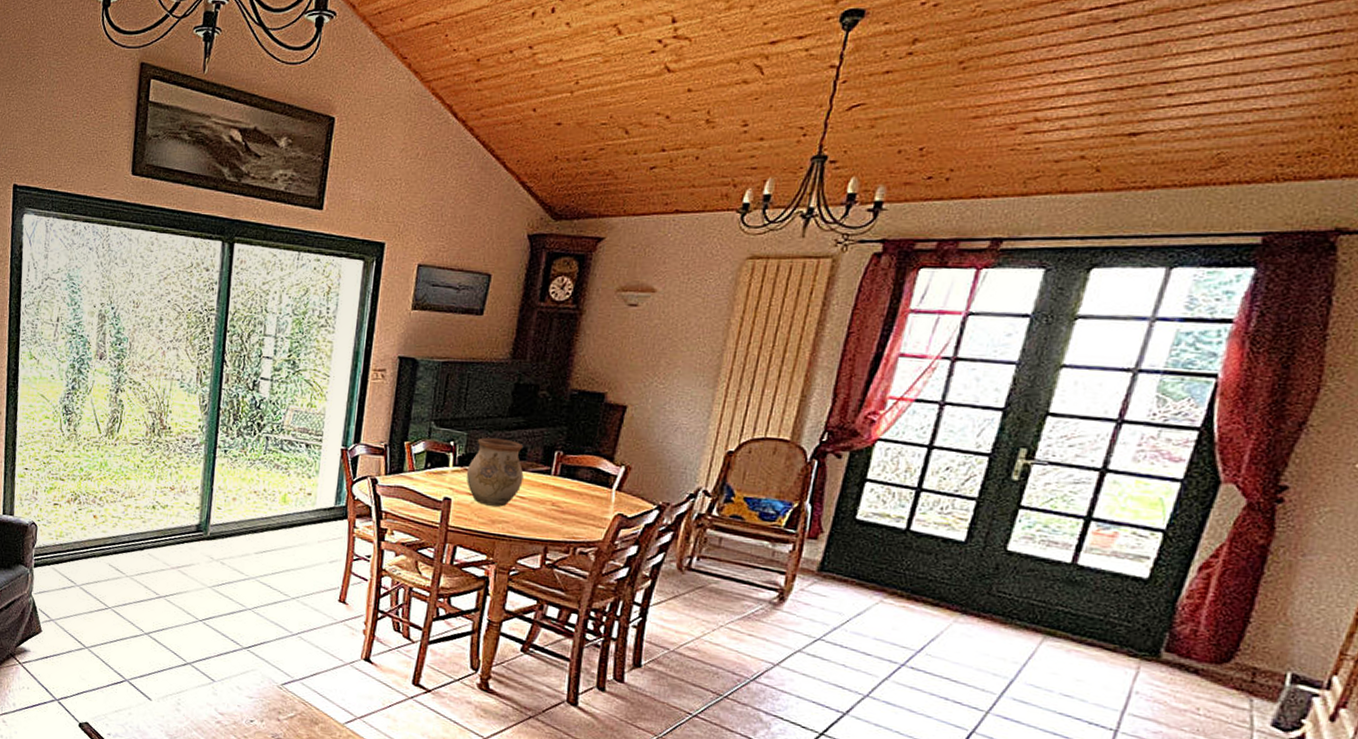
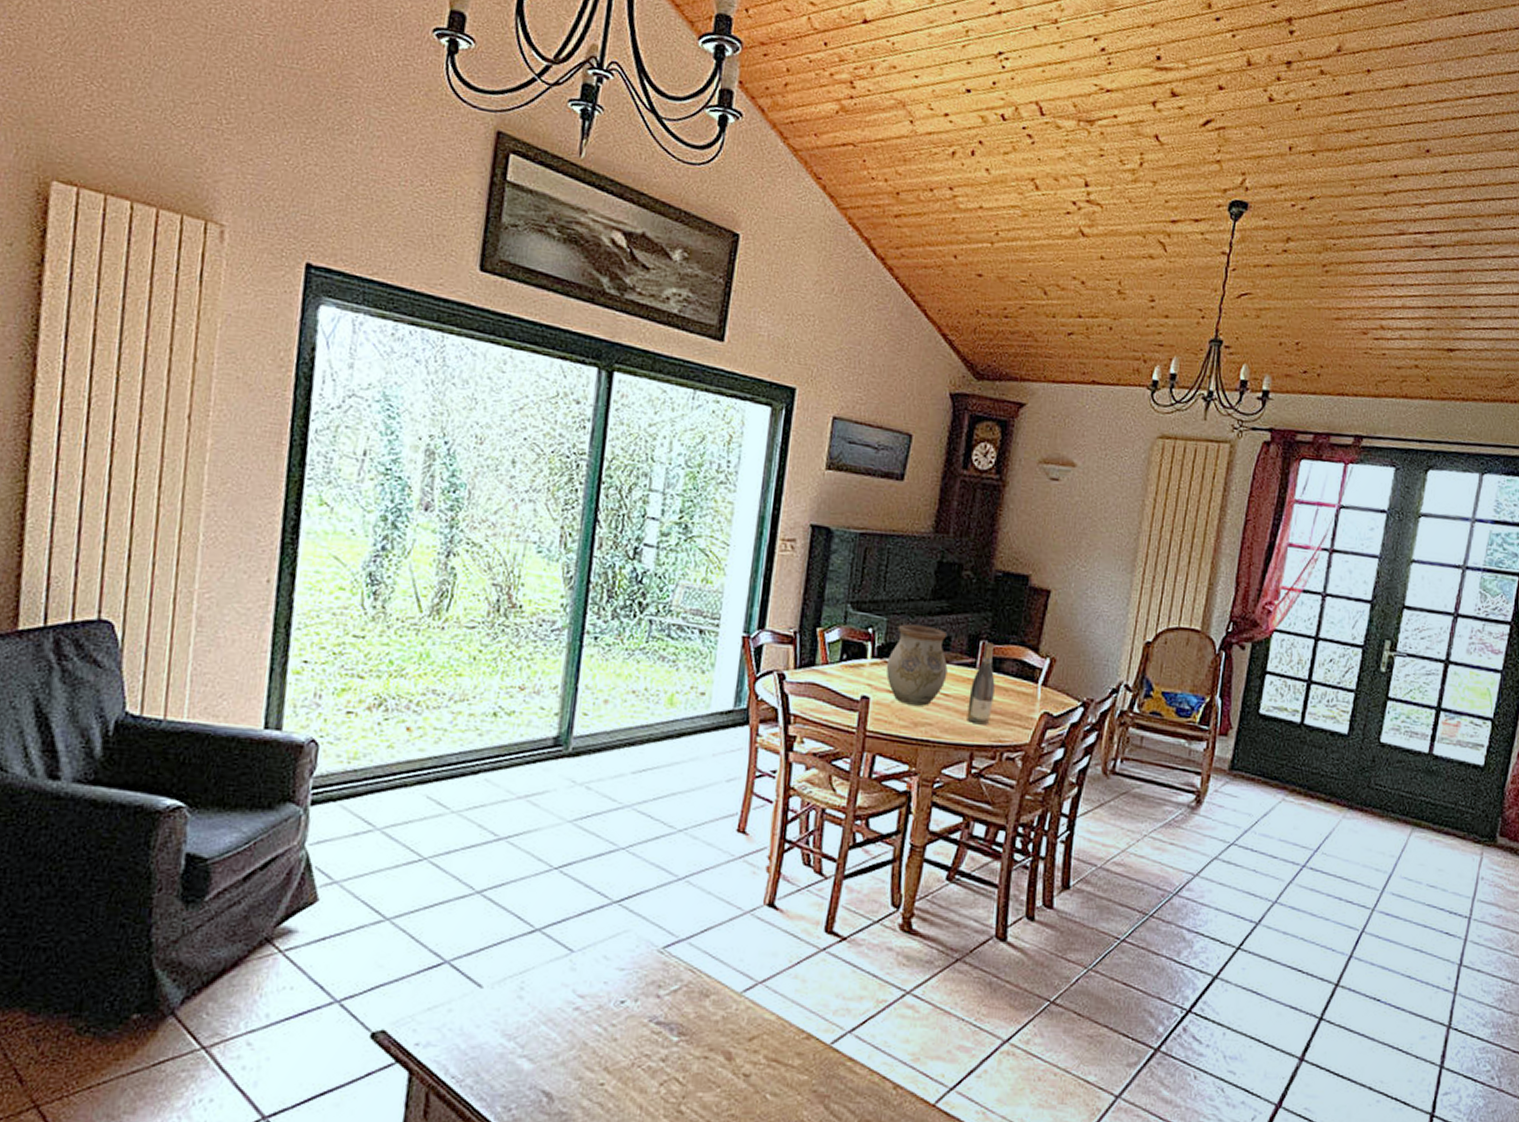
wine bottle: none [541,453,570,524] -> present [967,642,995,725]

